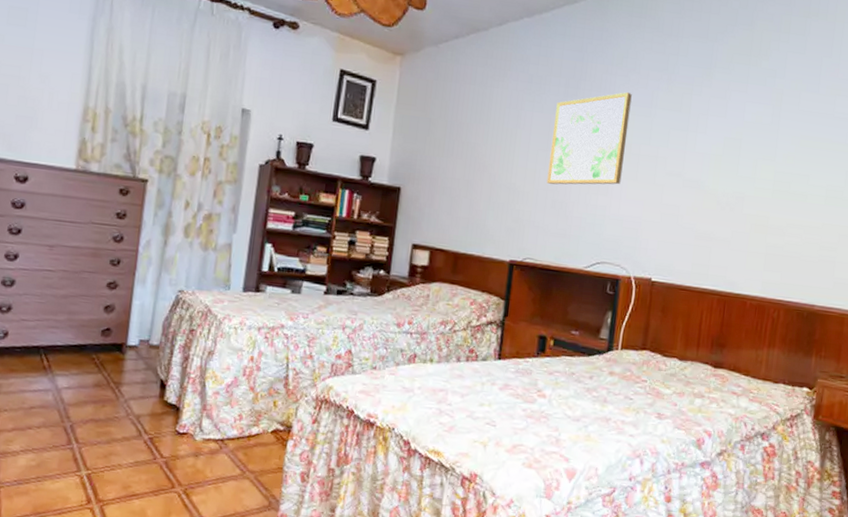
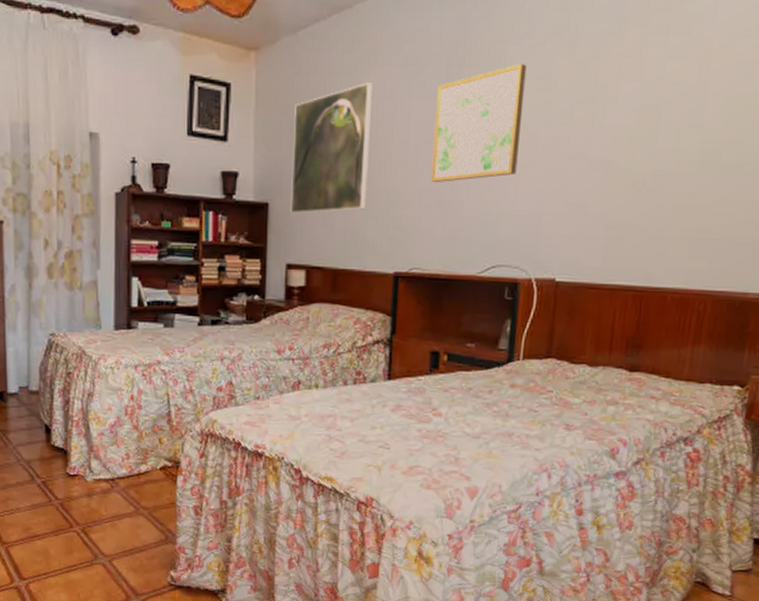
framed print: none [420,93,502,202] -> present [290,82,373,214]

